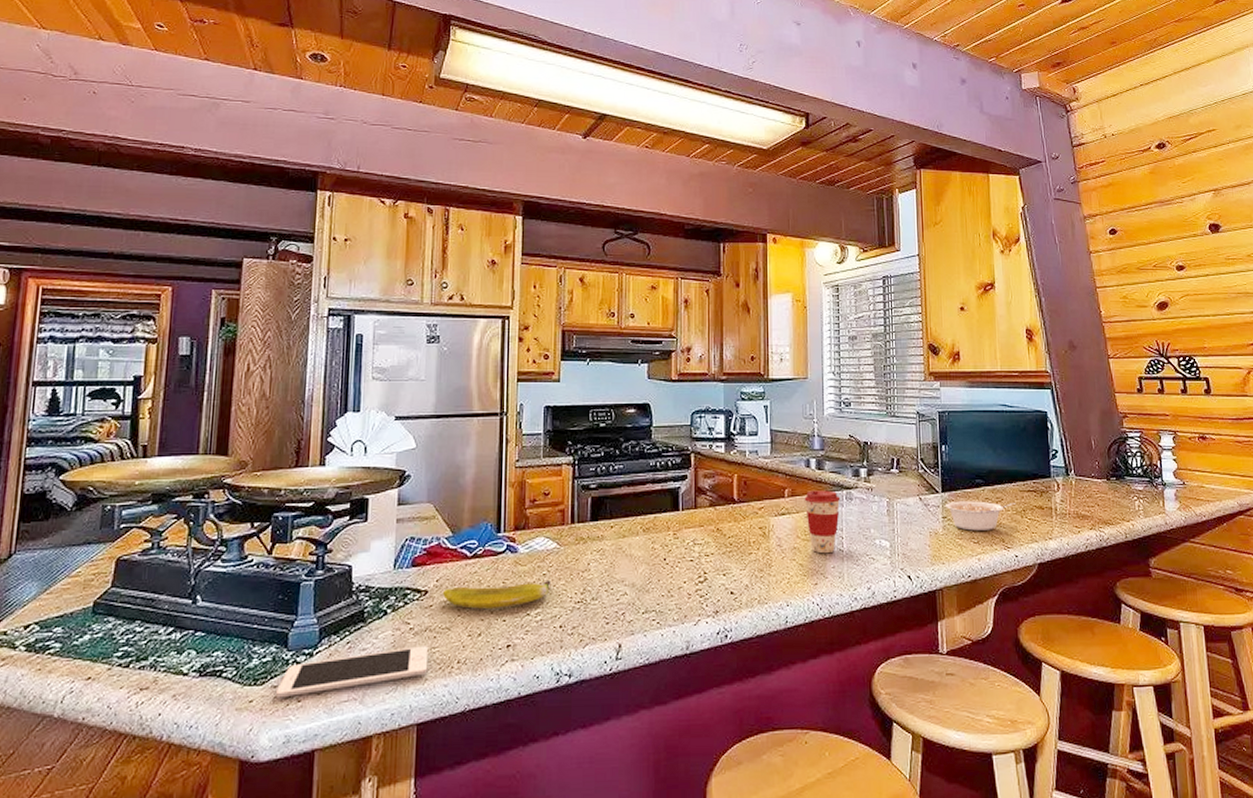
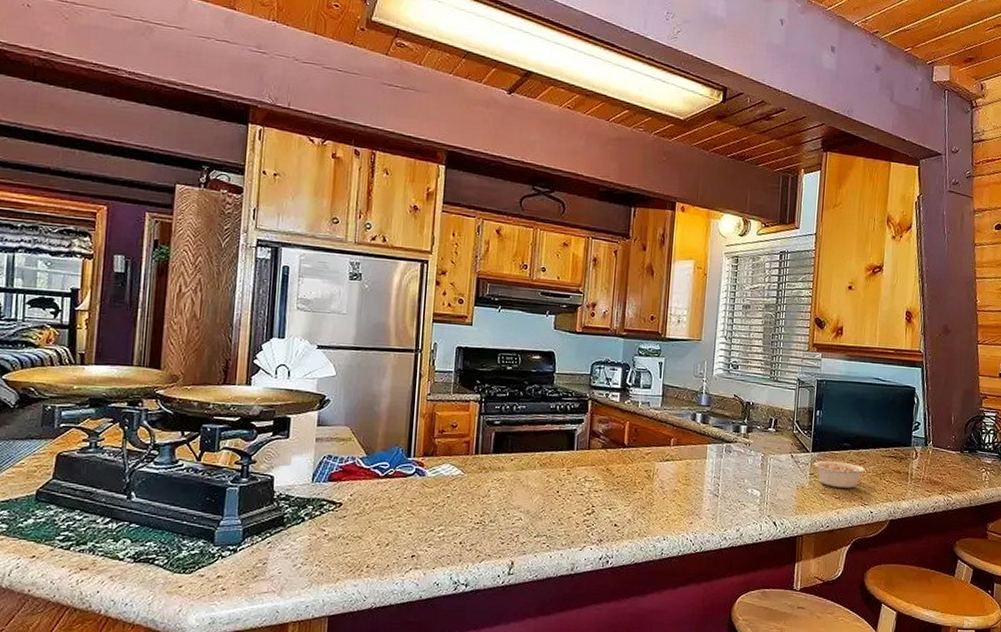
cell phone: present [275,646,429,698] -> none [202,550,341,586]
banana: present [443,581,552,609] -> none [356,501,454,523]
coffee cup: present [804,490,841,554] -> none [687,441,721,498]

